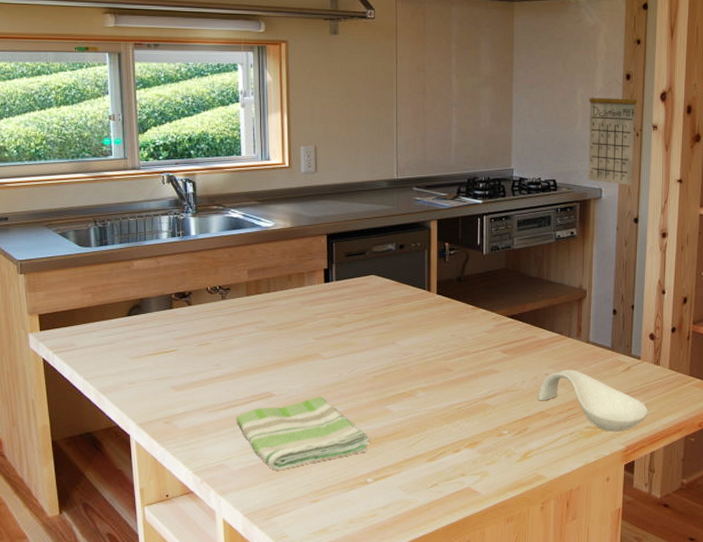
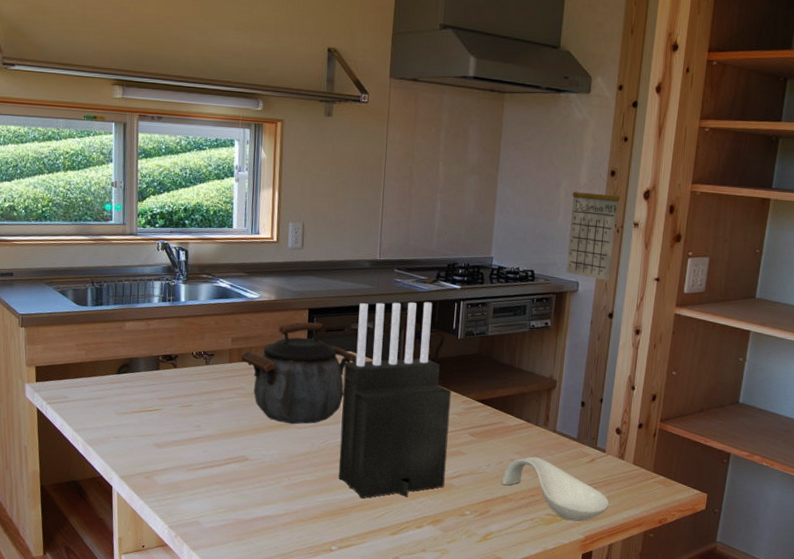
dish towel: present [236,397,371,471] -> none [211,464,337,532]
kettle: none [258,247,381,355] -> present [240,322,358,425]
knife block: none [368,219,480,427] -> present [339,301,452,499]

